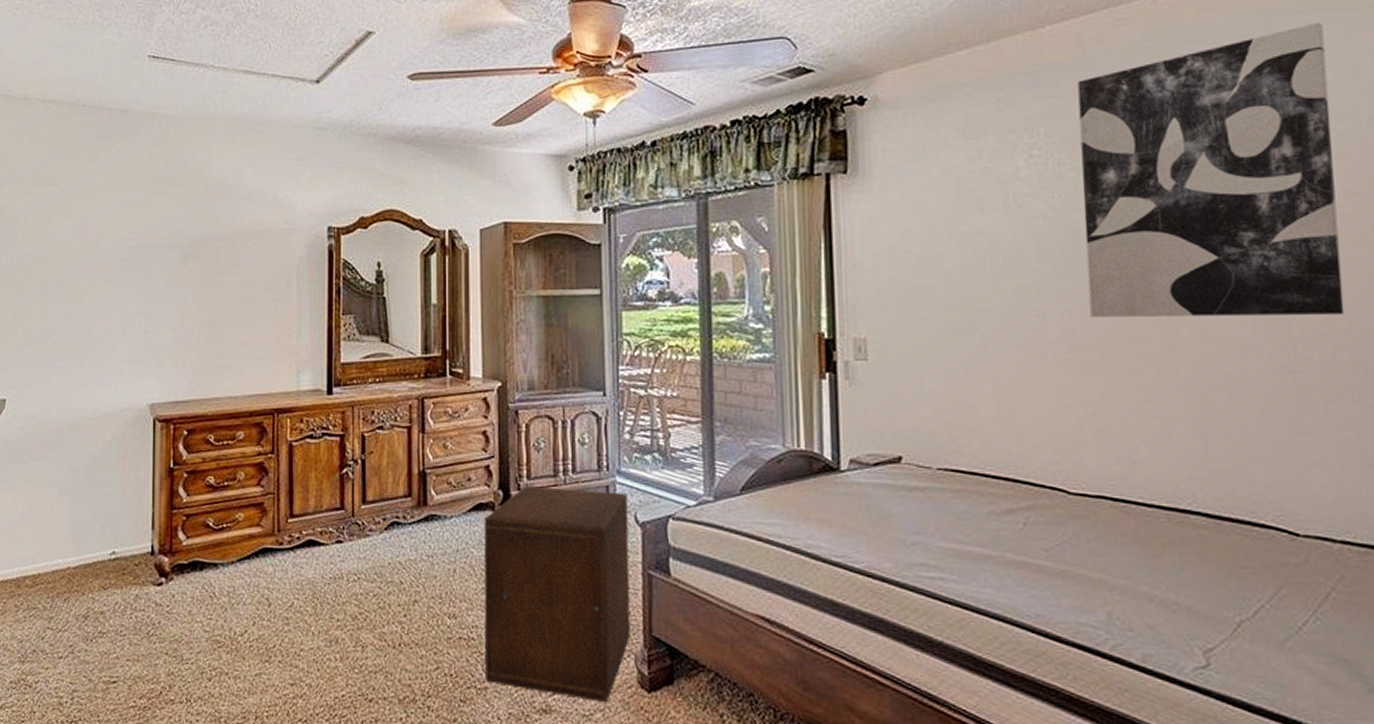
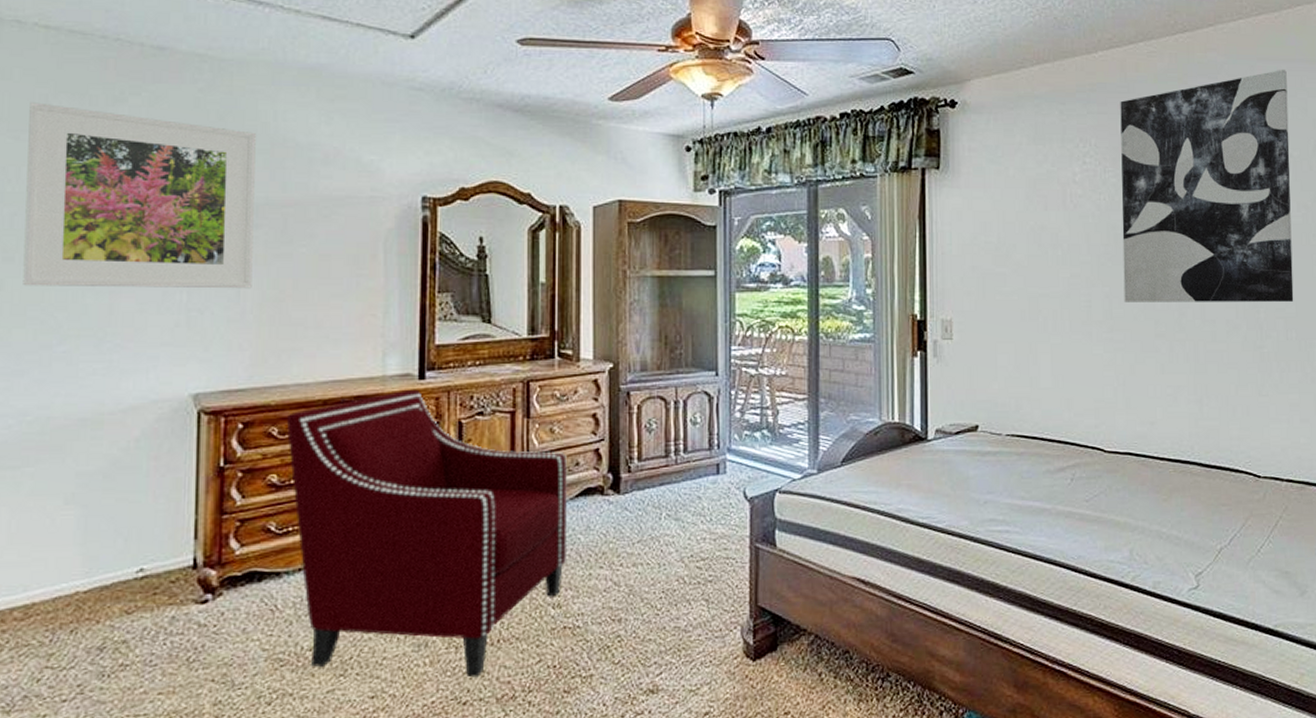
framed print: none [30,163,194,314] -> present [23,102,256,289]
armchair: none [220,403,462,677] -> present [286,389,568,678]
nightstand: present [484,486,631,702] -> none [591,468,738,675]

